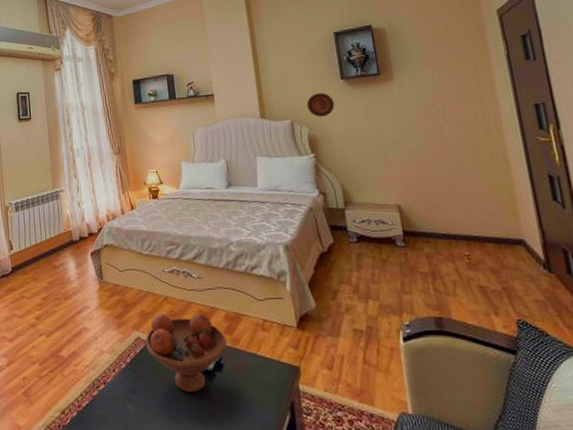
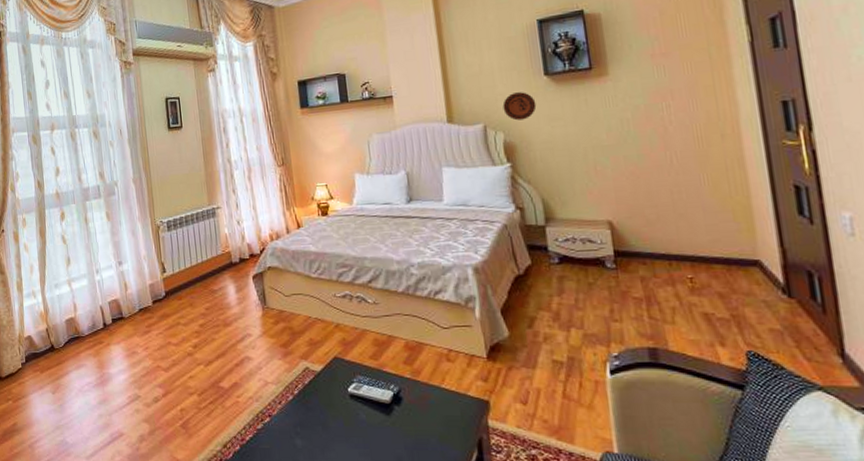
fruit bowl: present [145,313,227,392] -> none [314,342,407,427]

